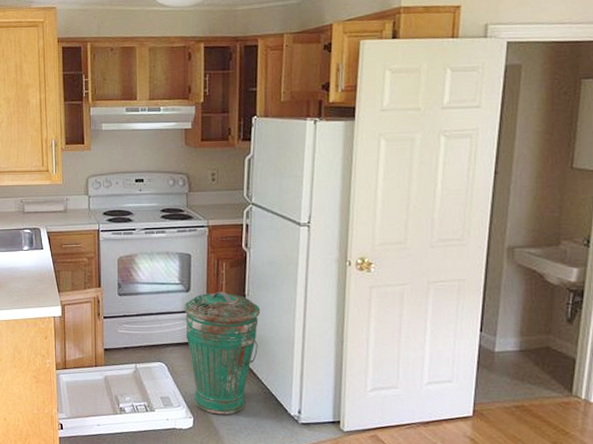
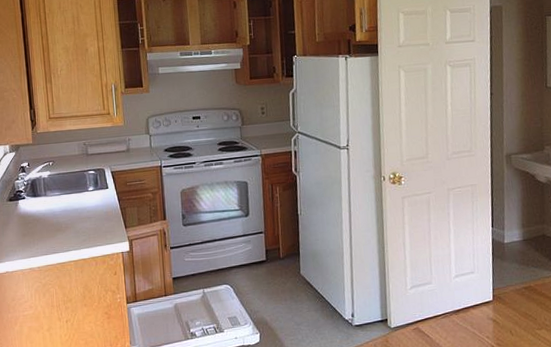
trash can: present [184,291,261,415] -> none [244,213,313,328]

